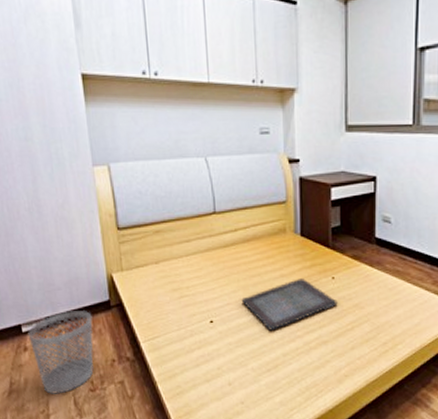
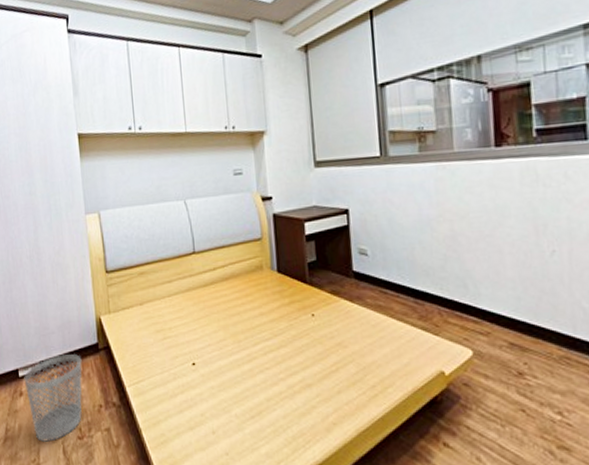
serving tray: present [241,279,338,331] -> none [222,317,320,373]

